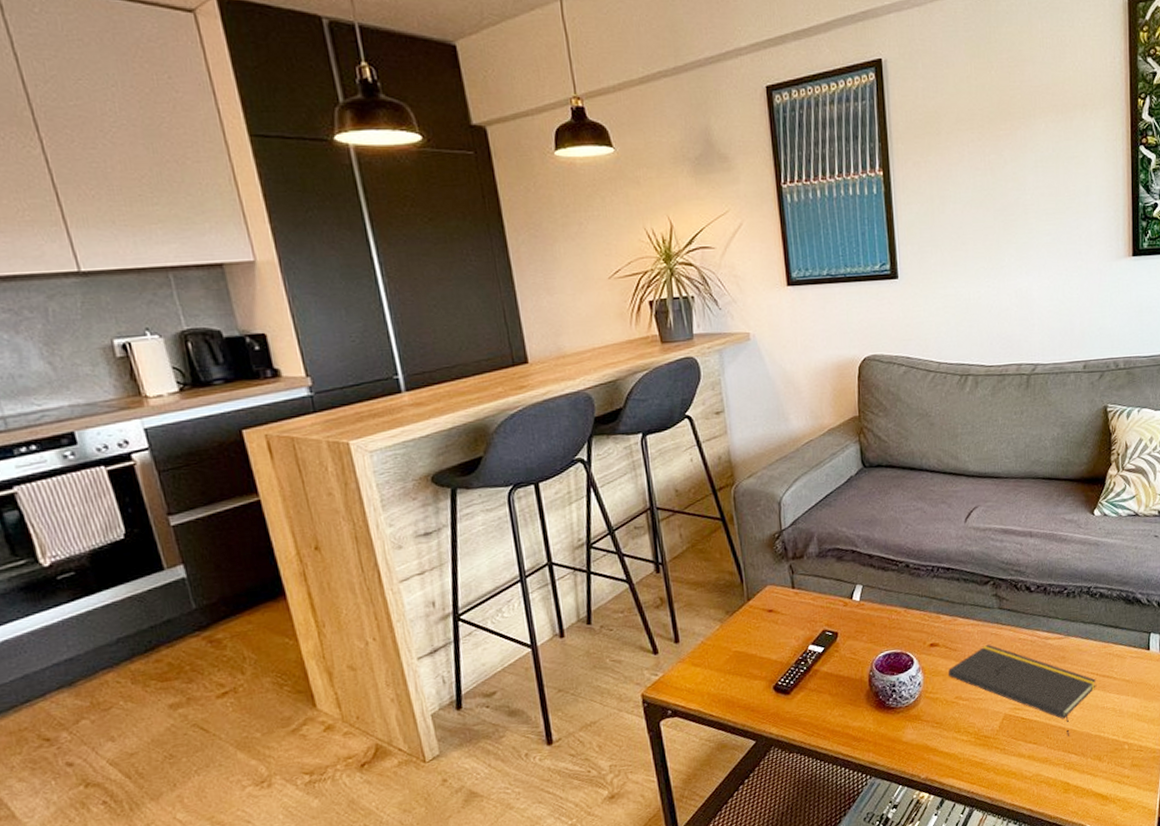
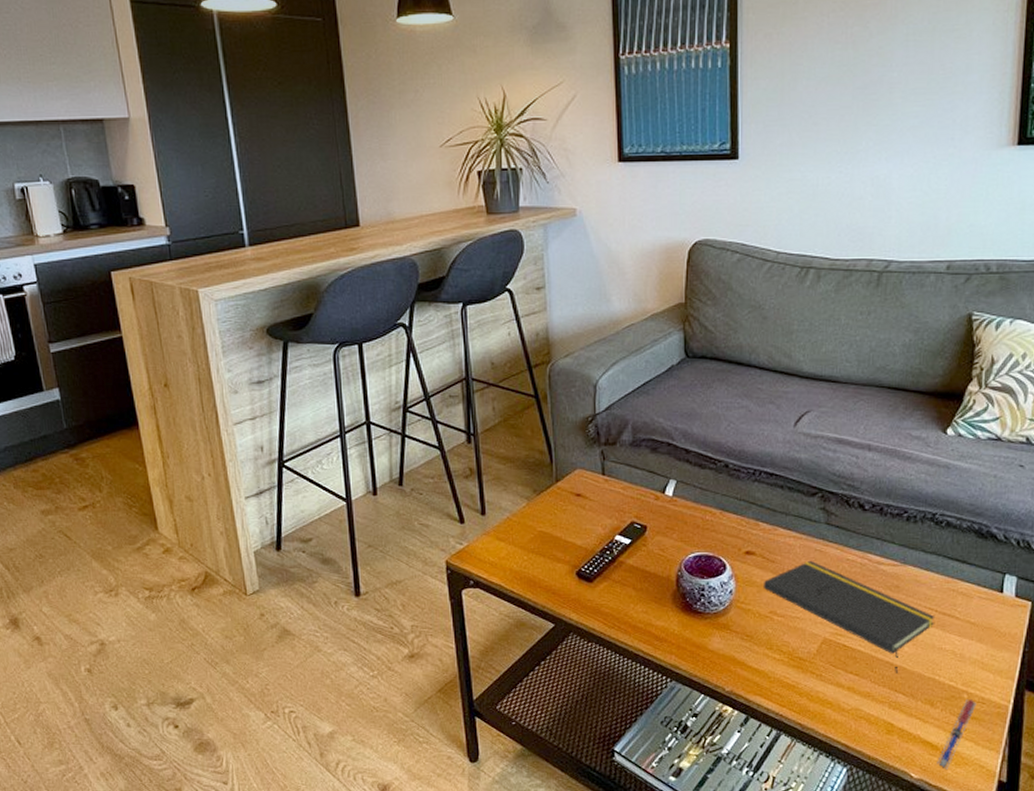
pen: none [1108,749,1136,816] -> present [937,699,977,769]

